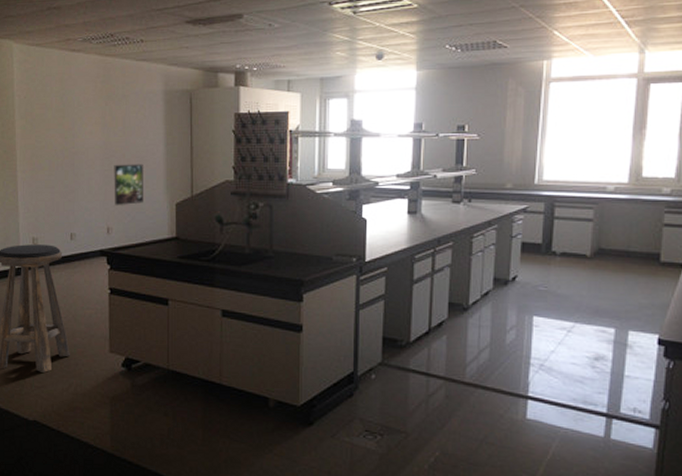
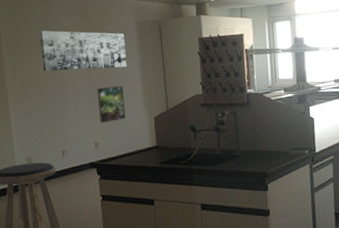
wall art: none [55,94,150,143] -> present [39,30,127,71]

